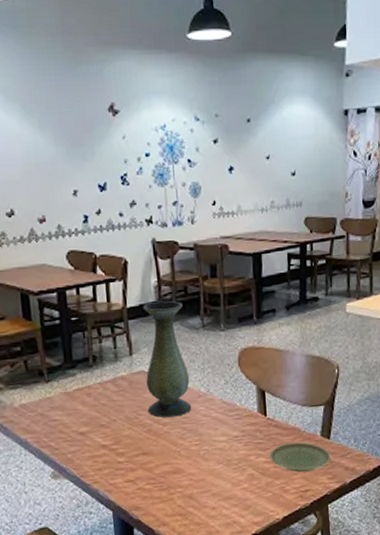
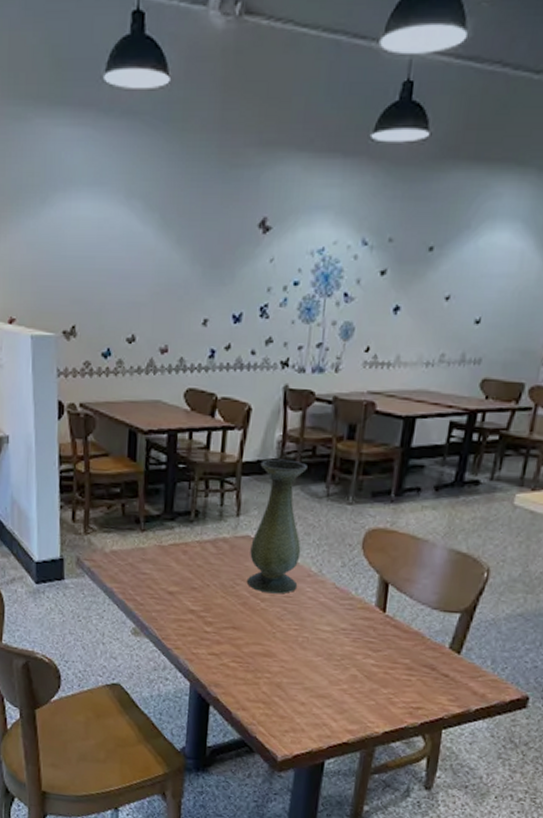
plate: present [270,442,331,473] -> none [380,649,458,687]

